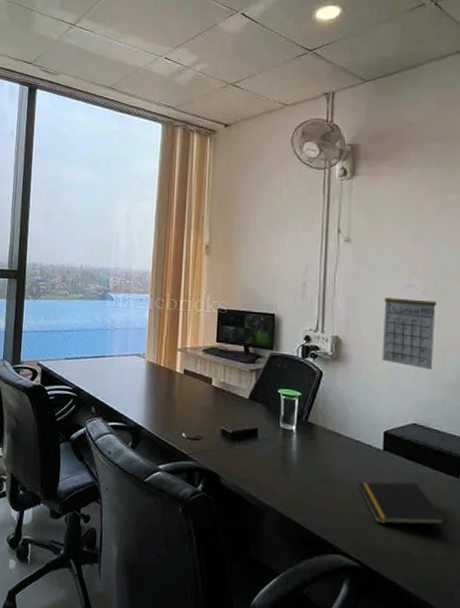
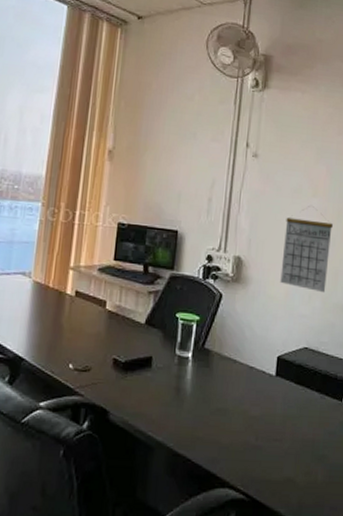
notepad: present [359,481,446,525] -> none [250,407,328,452]

